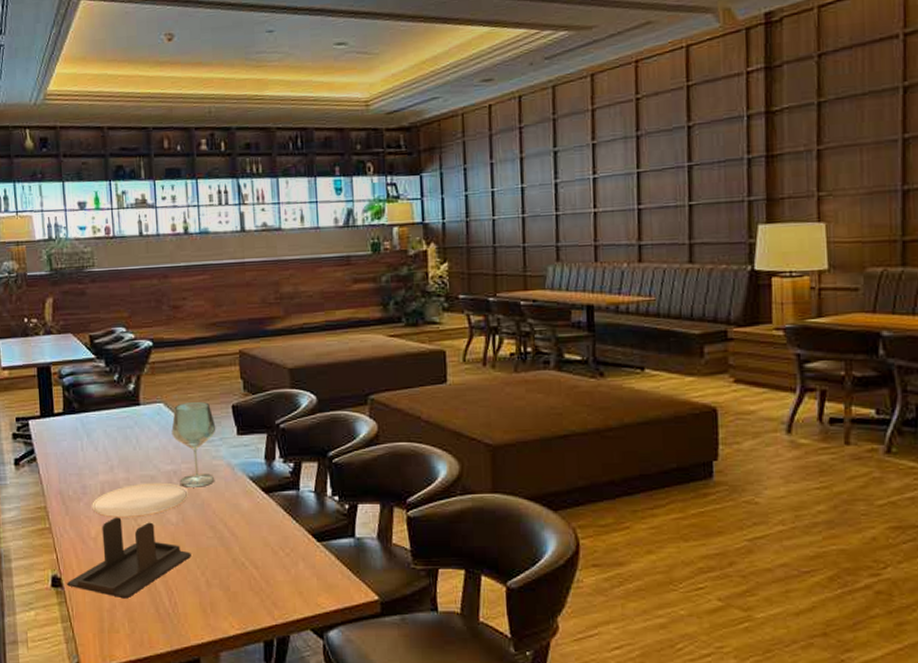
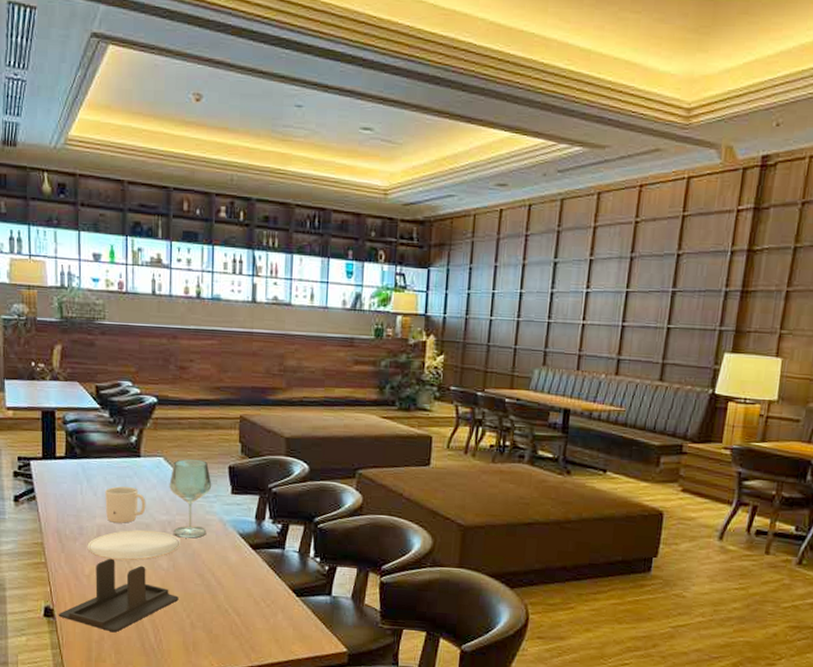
mug: none [106,438,150,478] -> present [105,486,146,523]

